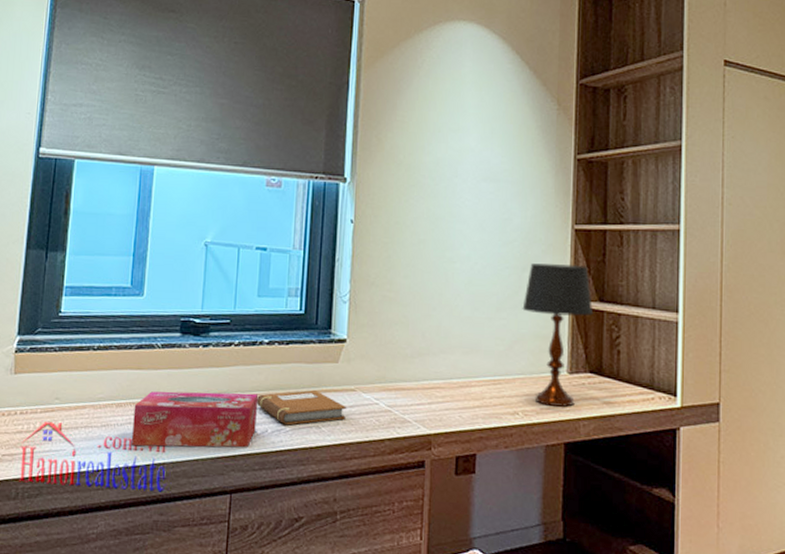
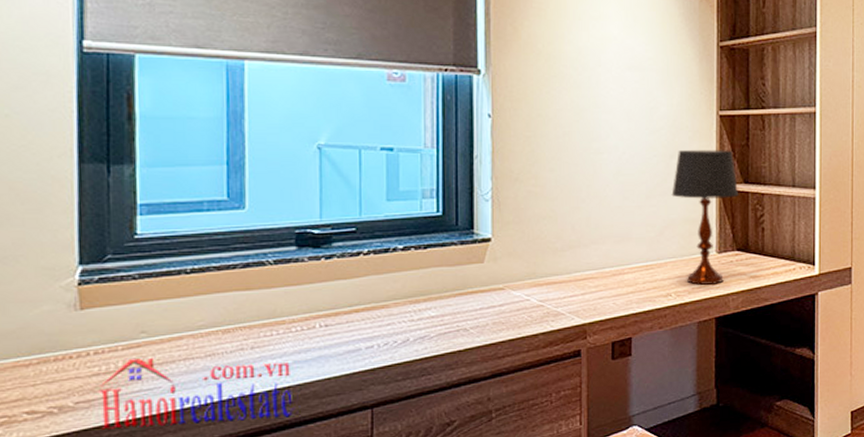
tissue box: present [131,391,259,448] -> none [245,303,396,373]
notebook: present [257,390,346,425] -> none [395,293,495,332]

